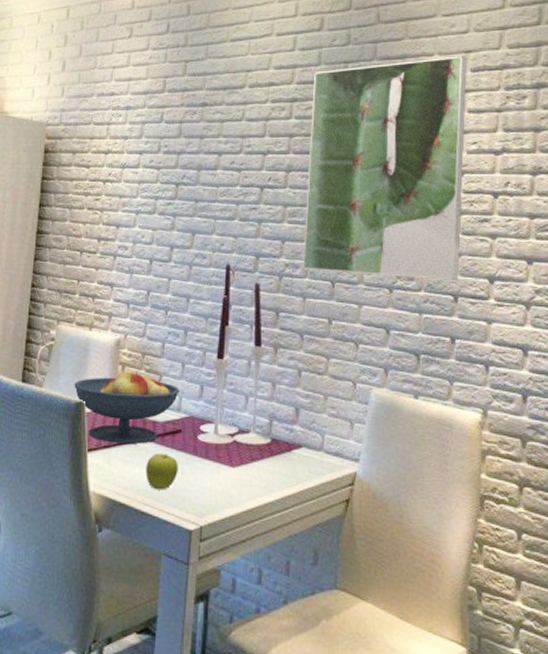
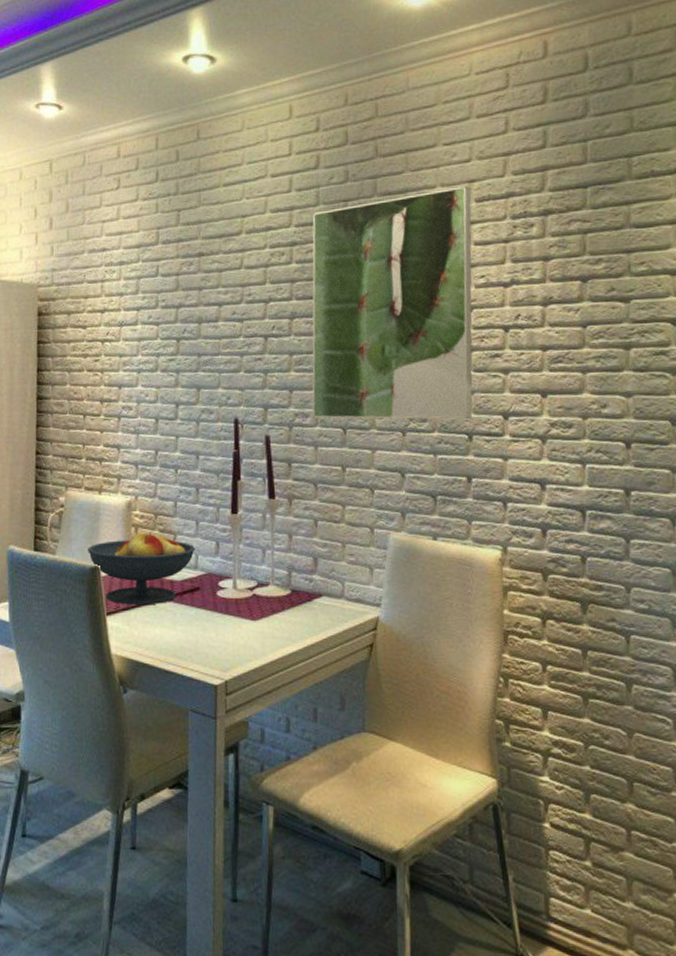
fruit: present [145,453,178,490] -> none [166,611,199,648]

